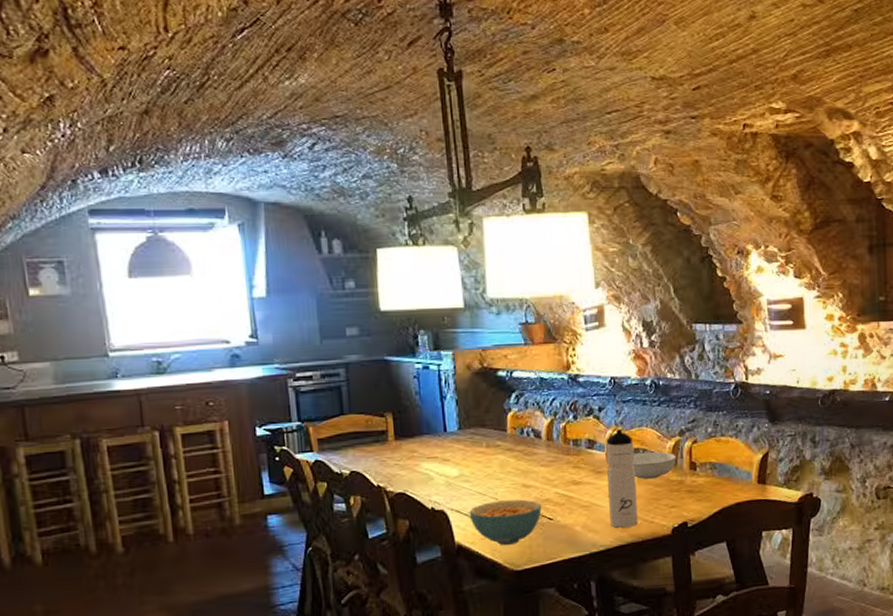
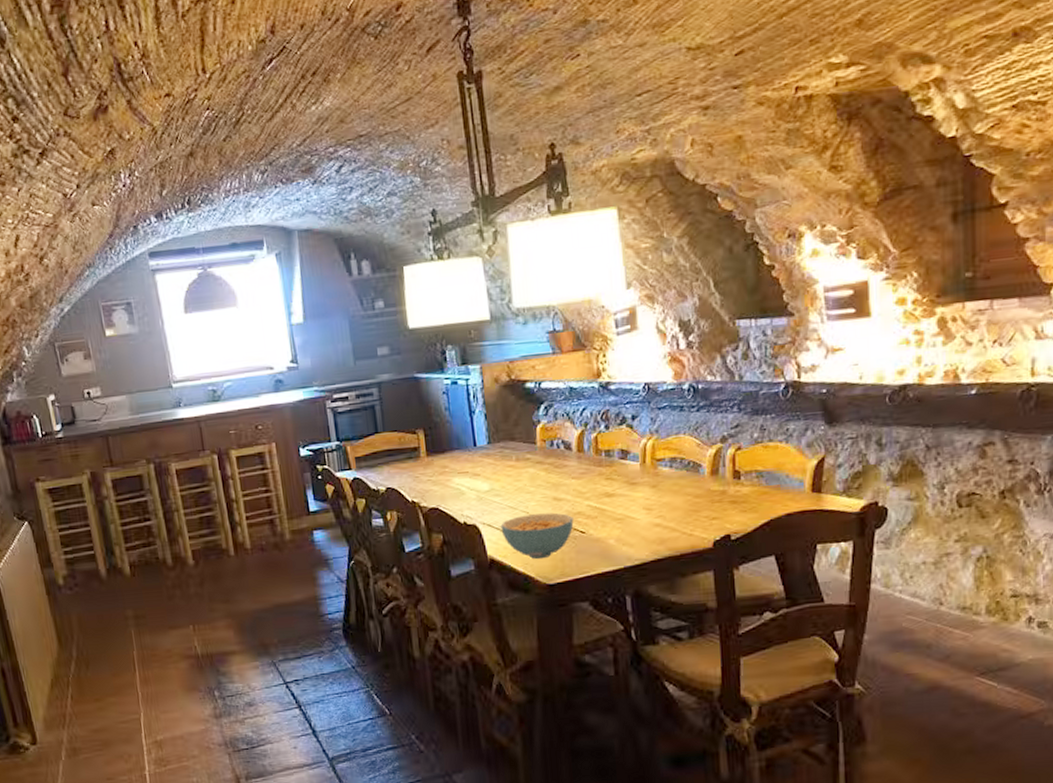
water bottle: present [606,429,638,528] -> none [640,438,676,541]
serving bowl: present [632,451,677,479] -> none [669,460,718,490]

